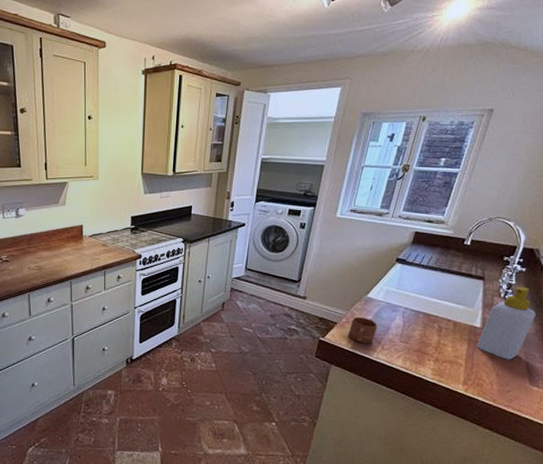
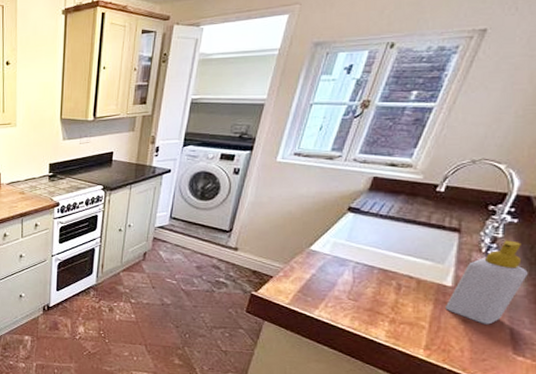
mug: present [348,317,377,344] -> none [286,271,321,301]

